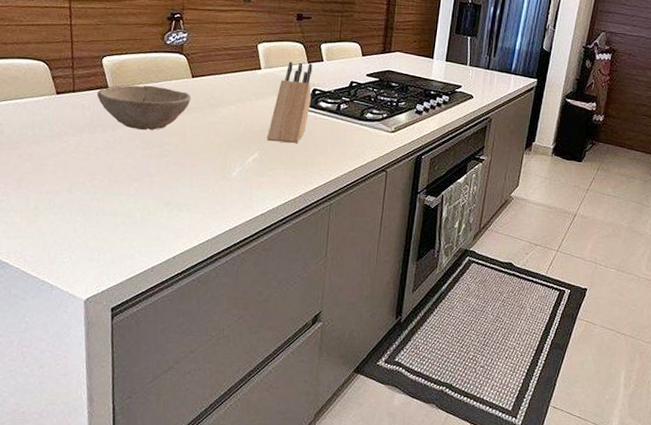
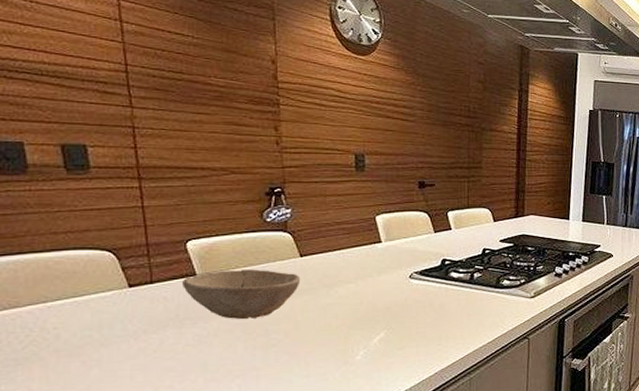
knife block: present [267,62,313,144] -> none [394,232,442,319]

